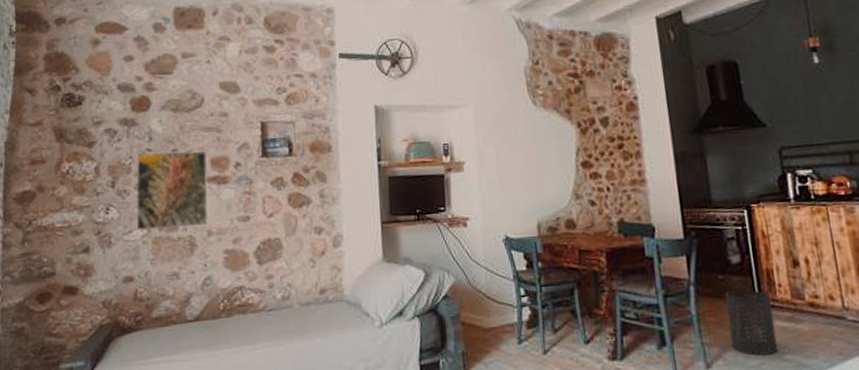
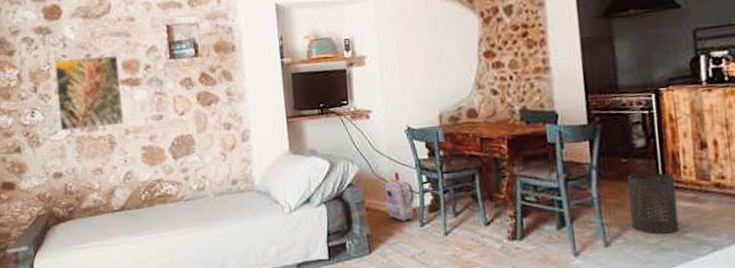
backpack: none [481,283,513,338] -> present [384,171,416,221]

